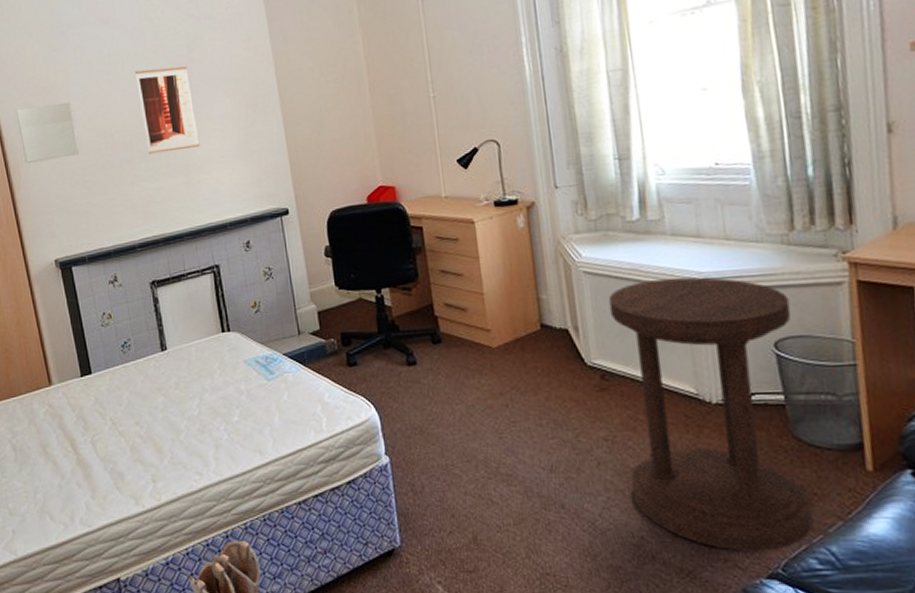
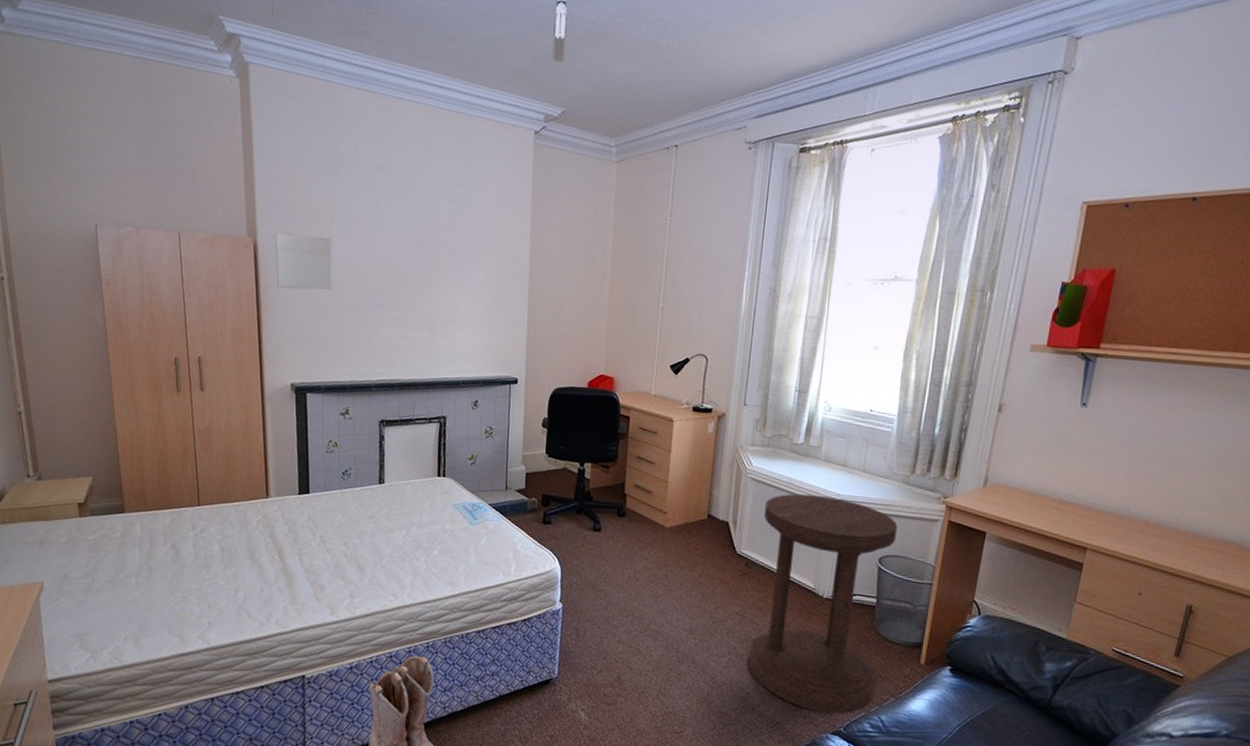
wall art: present [135,66,200,154] -> none [398,223,450,307]

